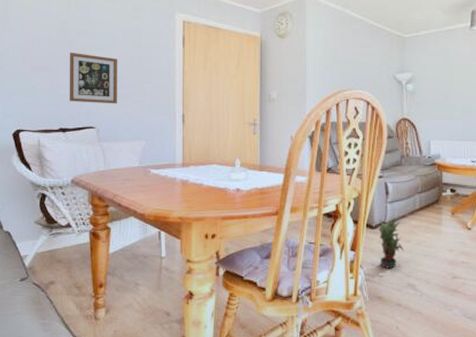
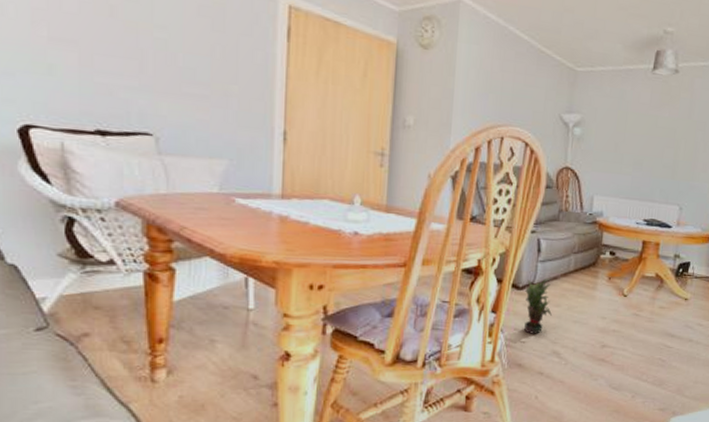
picture frame: present [69,52,118,104] -> none [111,23,190,107]

